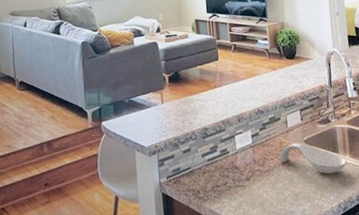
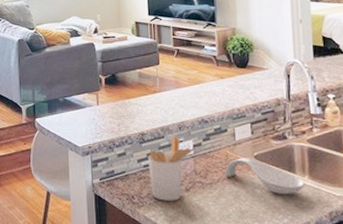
utensil holder: none [211,128,256,193] -> present [148,136,198,201]

